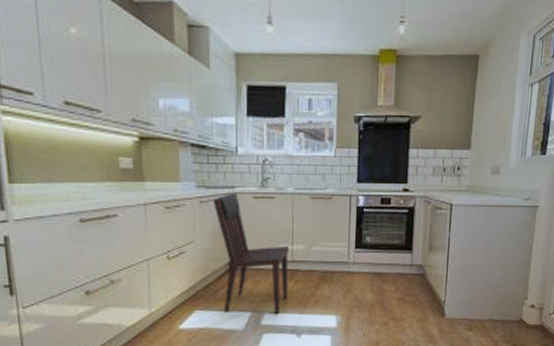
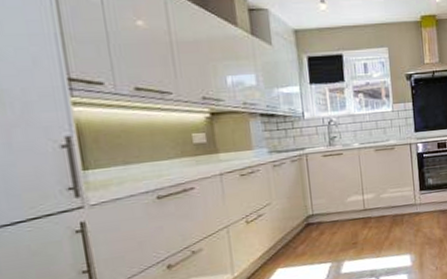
dining chair: present [213,192,289,315] -> none [285,153,364,267]

